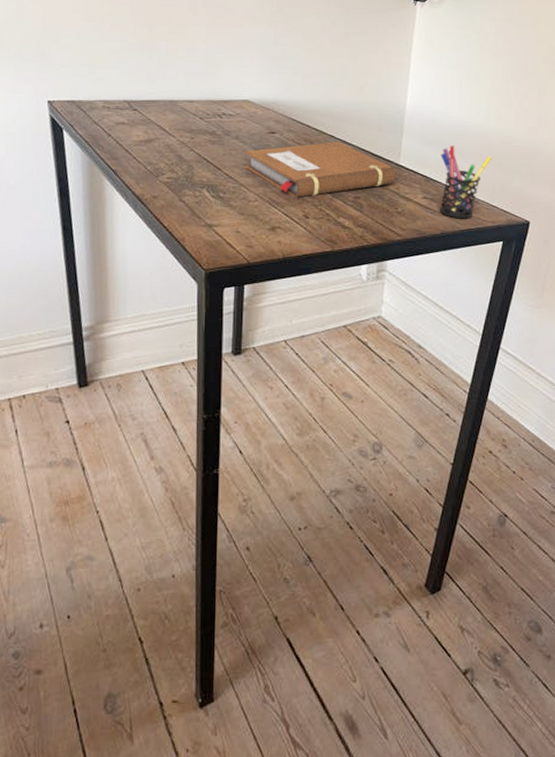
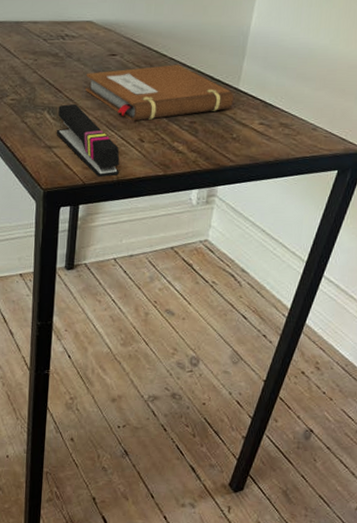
stapler: none [216,181,285,255] -> present [56,103,120,177]
pen holder: present [439,146,492,219] -> none [275,70,336,147]

